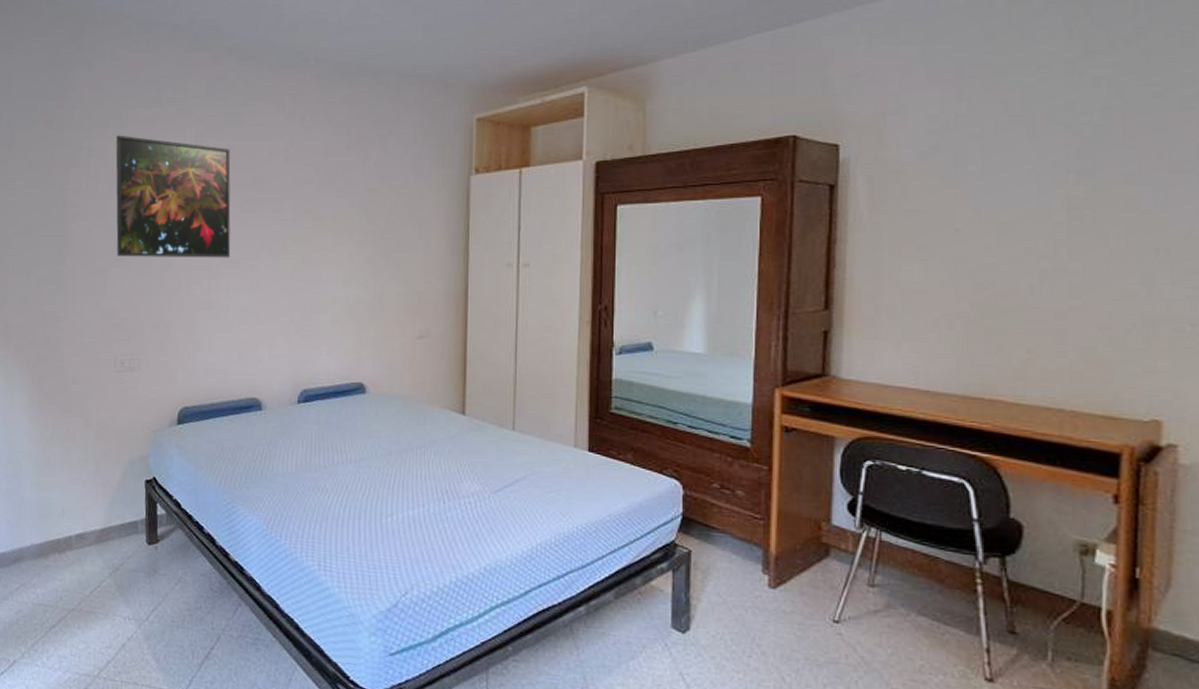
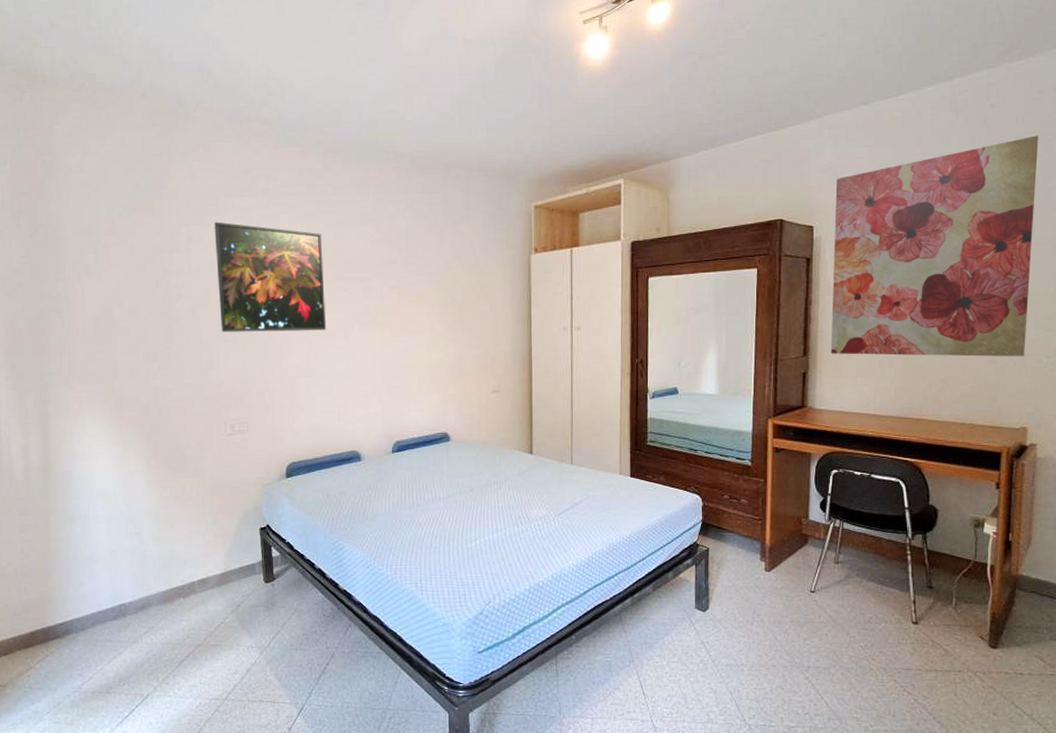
wall art: none [863,26,1172,323] -> present [831,135,1039,357]

